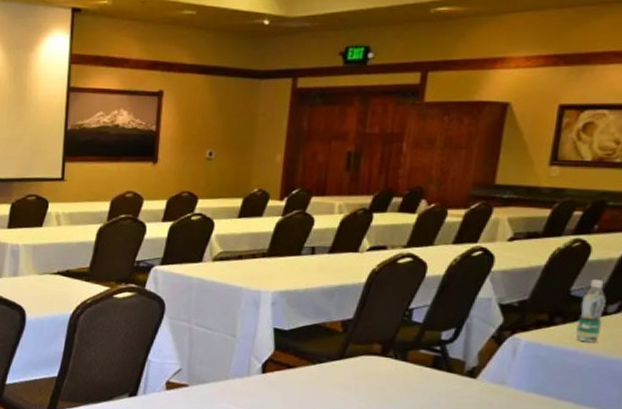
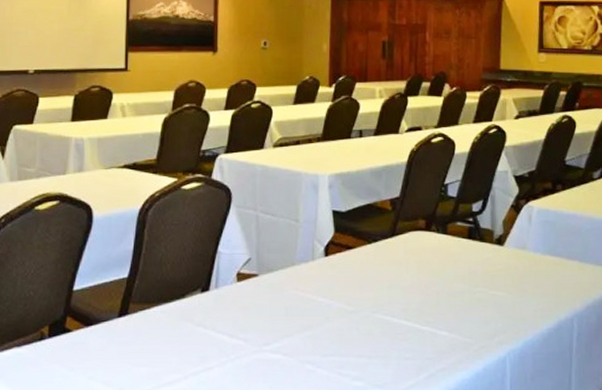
bottle: present [576,279,606,343] -> none [573,150,592,206]

